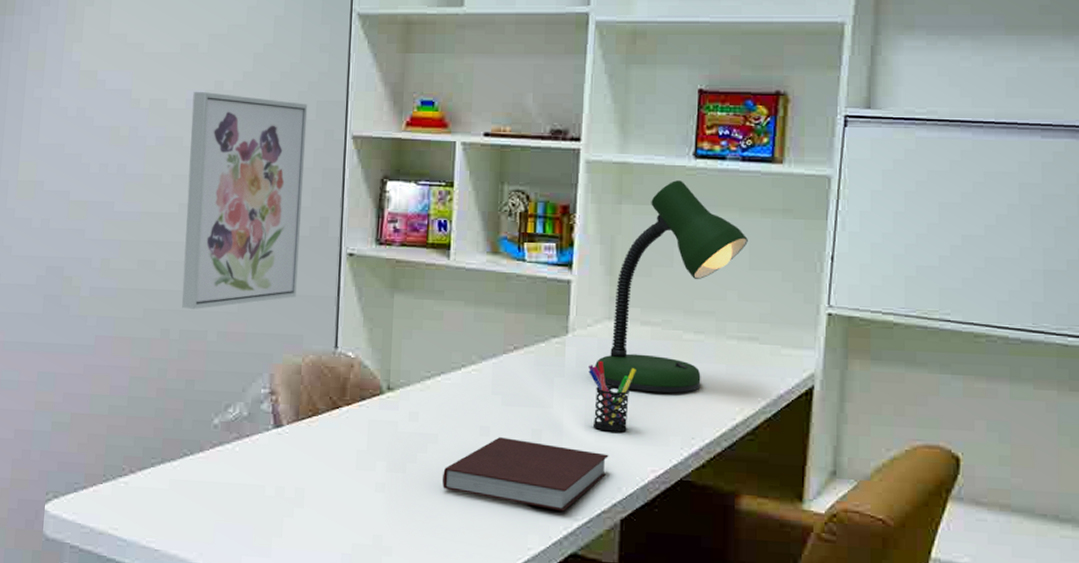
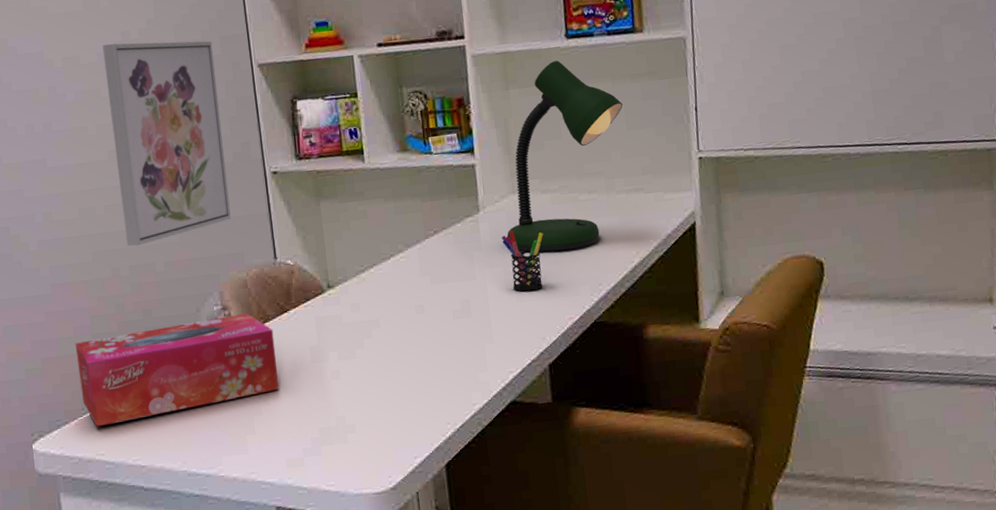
tissue box: none [105,401,321,498] -> present [75,313,279,427]
notebook: present [442,437,609,512] -> none [389,310,531,367]

